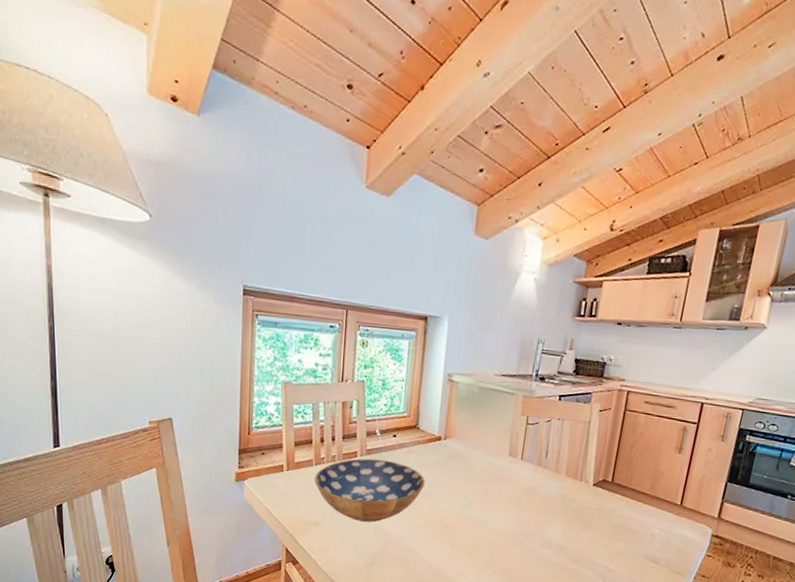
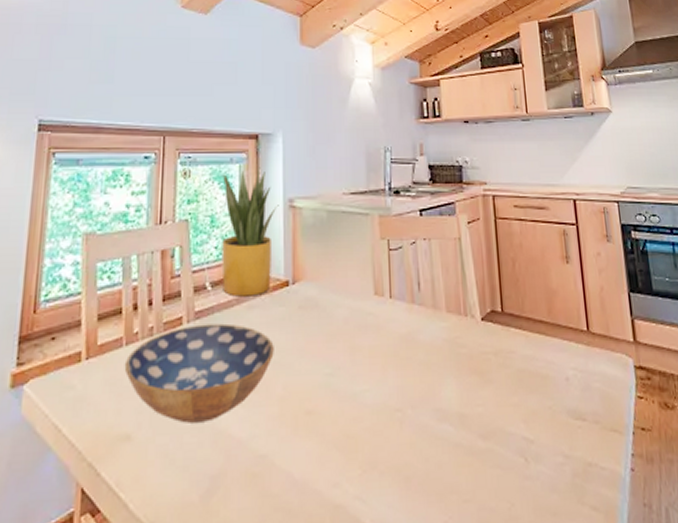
planter: none [388,345,438,445] -> present [221,167,278,297]

